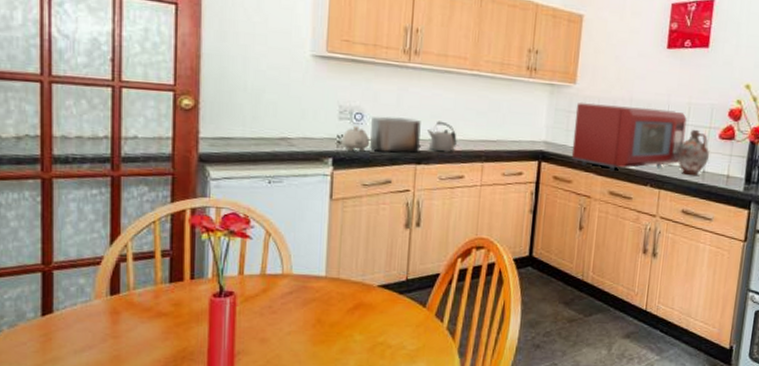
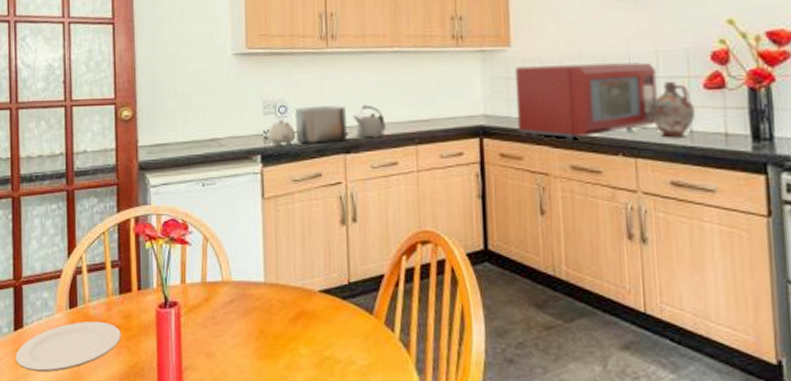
plate: none [43,307,169,356] -> present [15,321,121,372]

